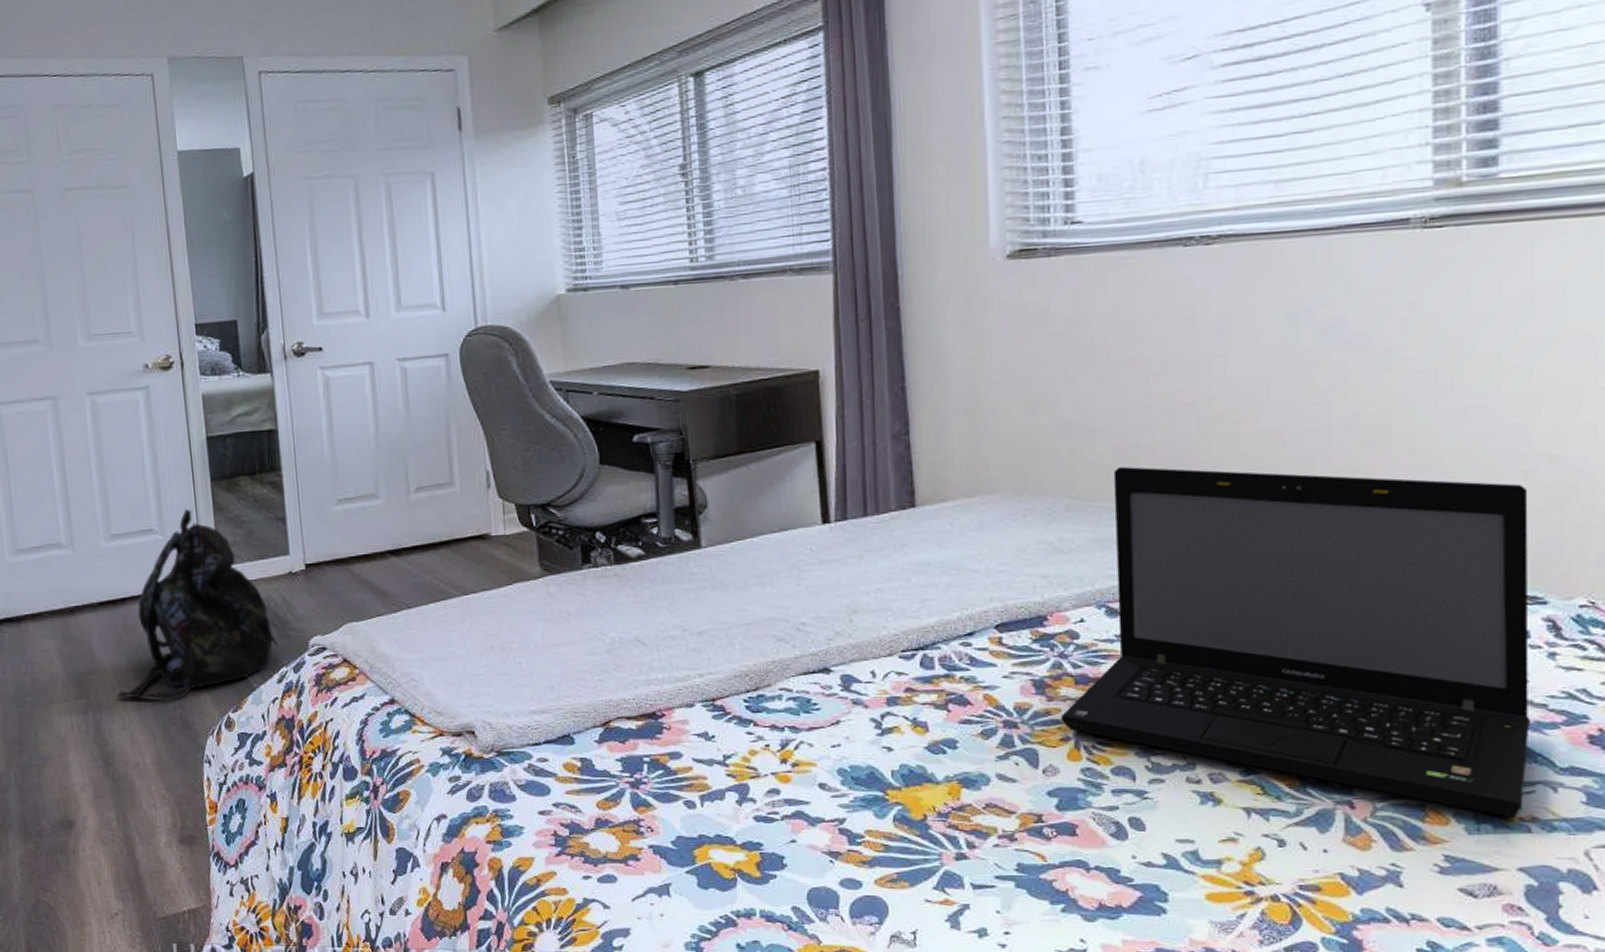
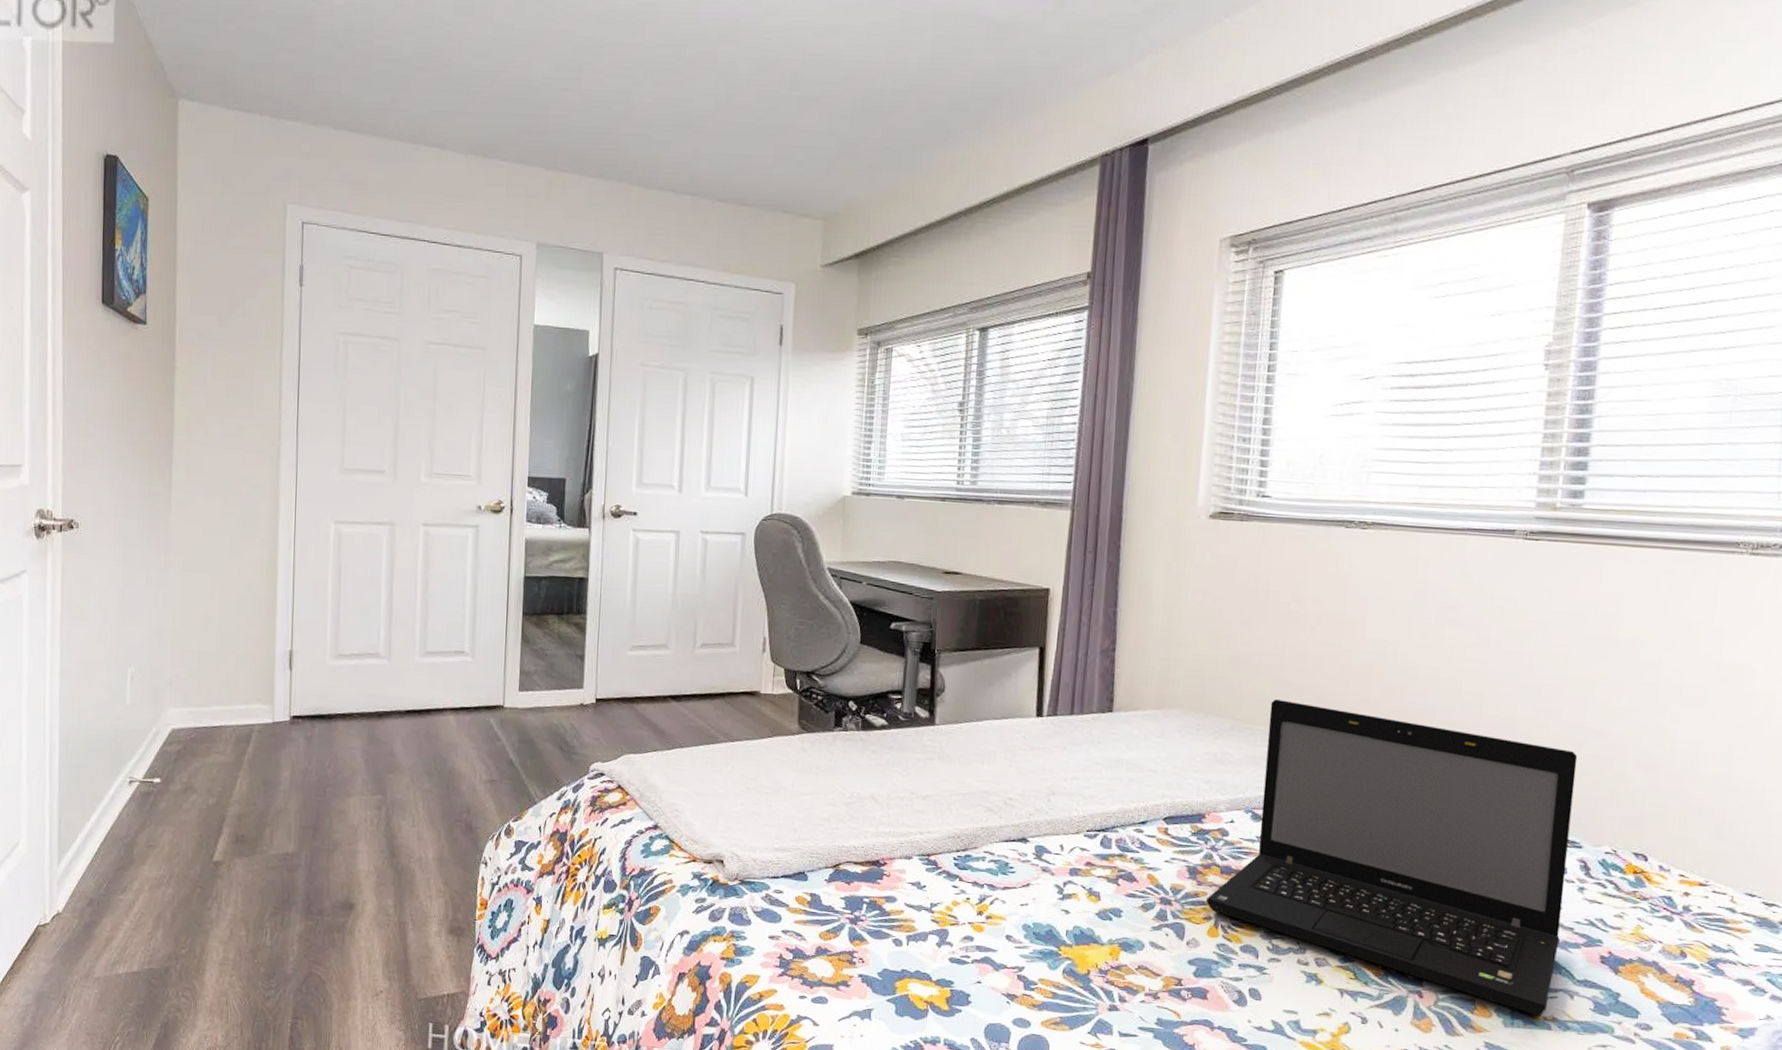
backpack: present [116,509,279,700] -> none [410,638,563,805]

